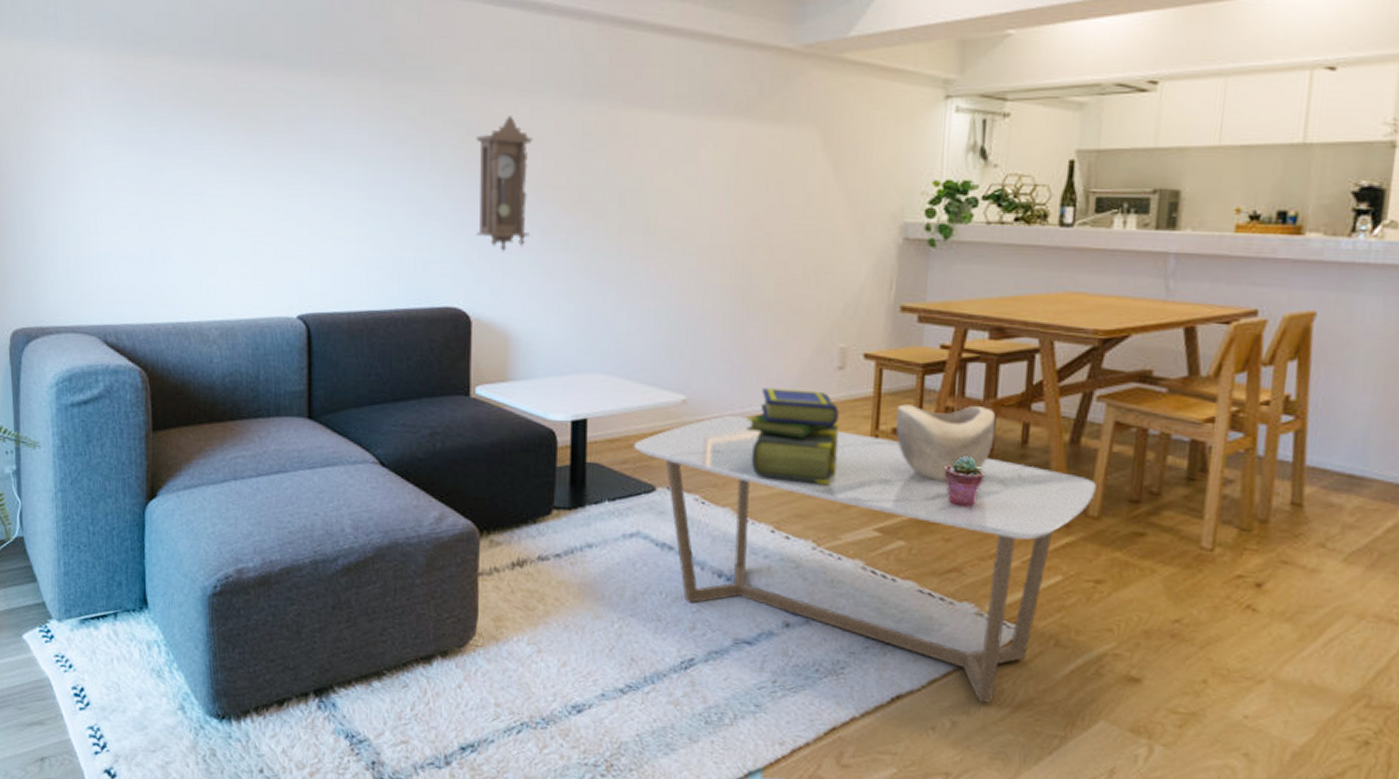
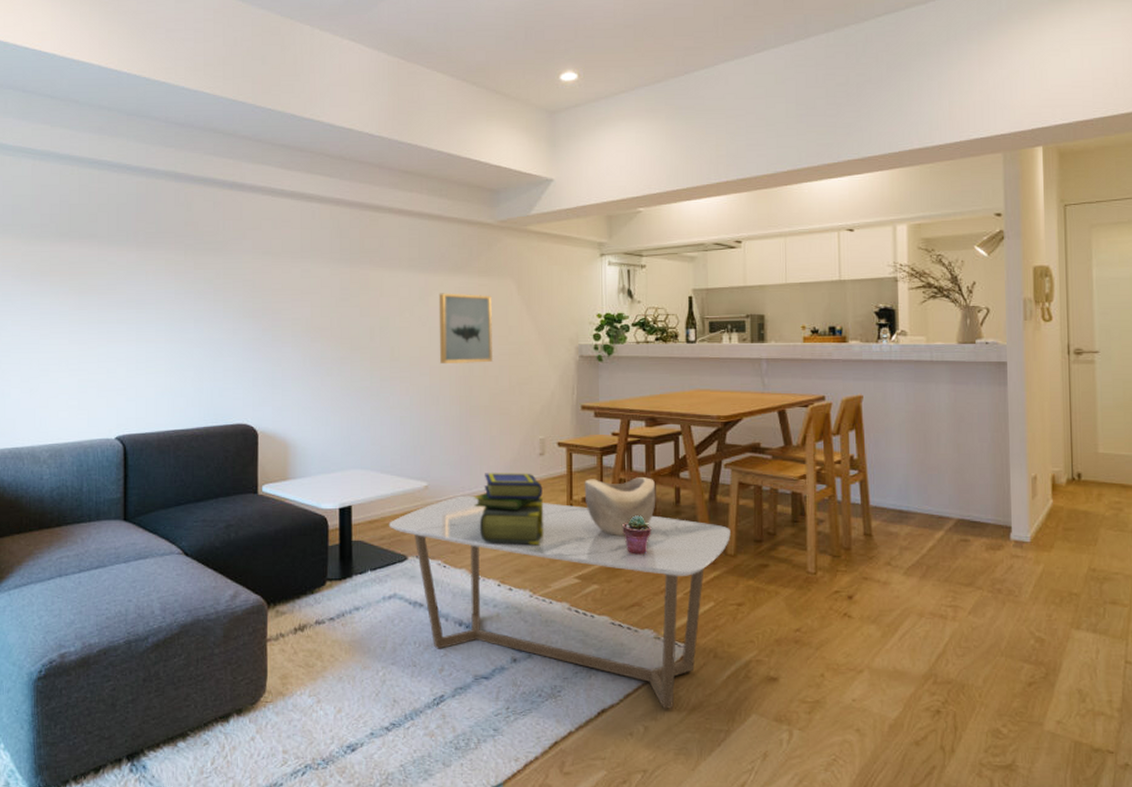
pendulum clock: present [476,116,533,253] -> none [259,276,303,380]
wall art: none [711,144,786,243] -> present [438,293,494,365]

